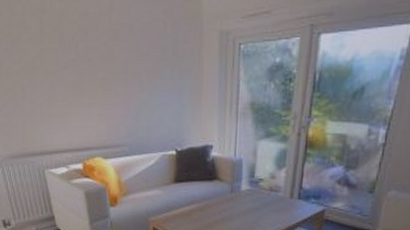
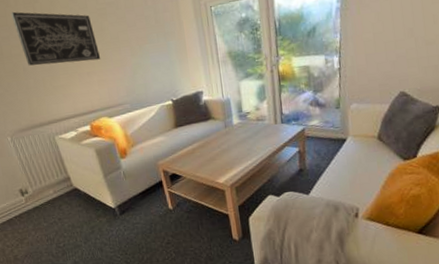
wall art: none [15,21,105,90] -> present [10,11,101,66]

